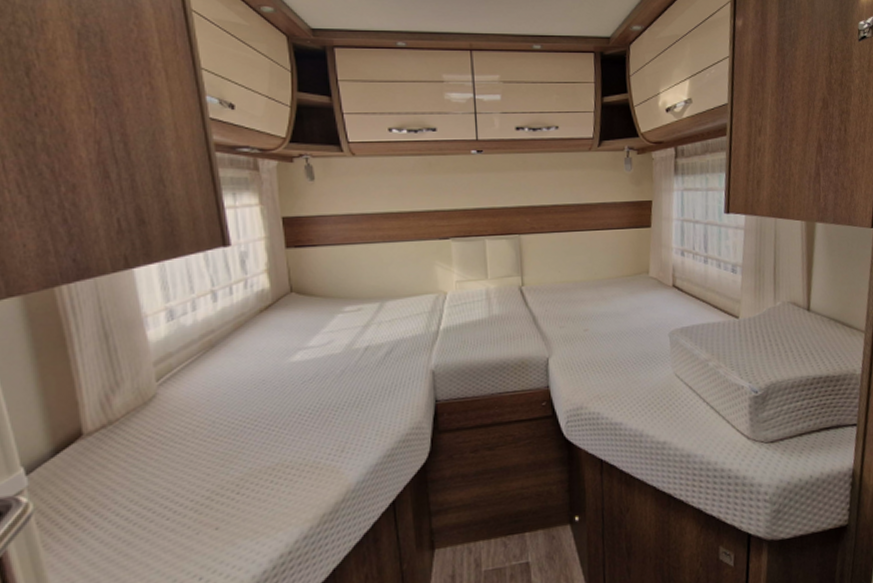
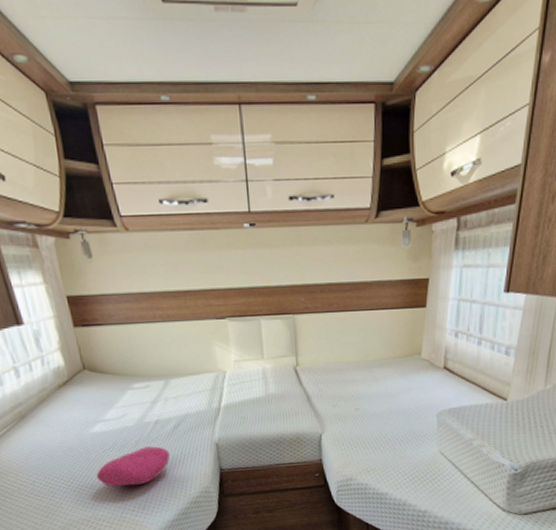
cushion: none [289,376,378,426] -> present [96,446,170,487]

